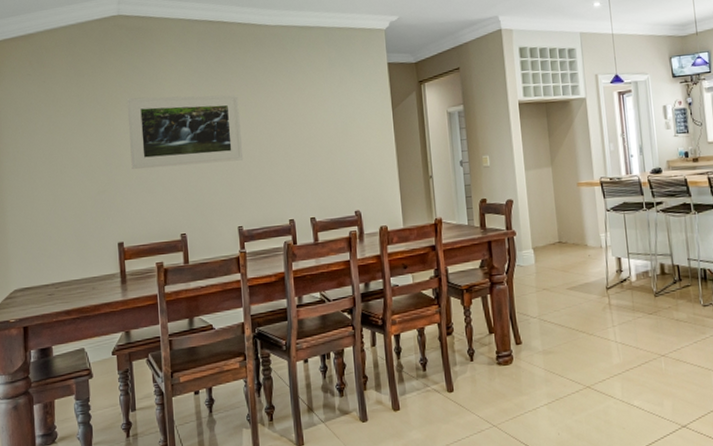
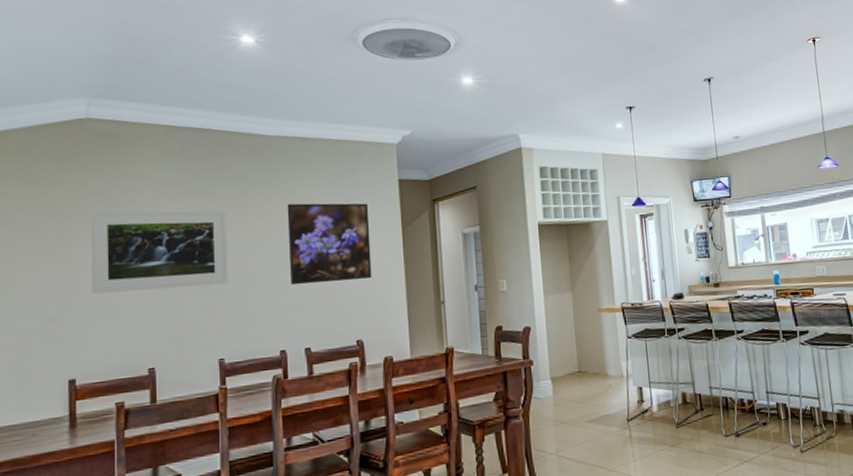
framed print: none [289,85,367,162] -> present [287,203,372,286]

